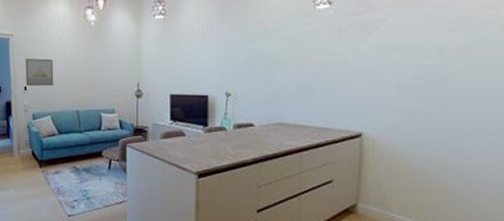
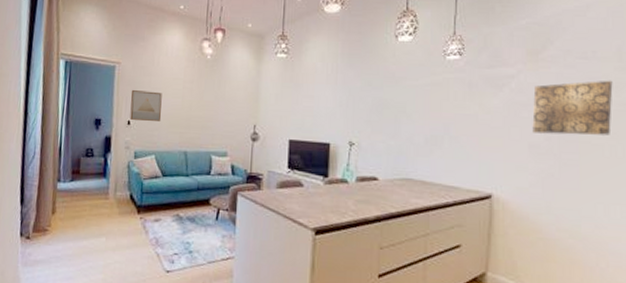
wall art: none [401,17,482,73] -> present [532,80,613,135]

